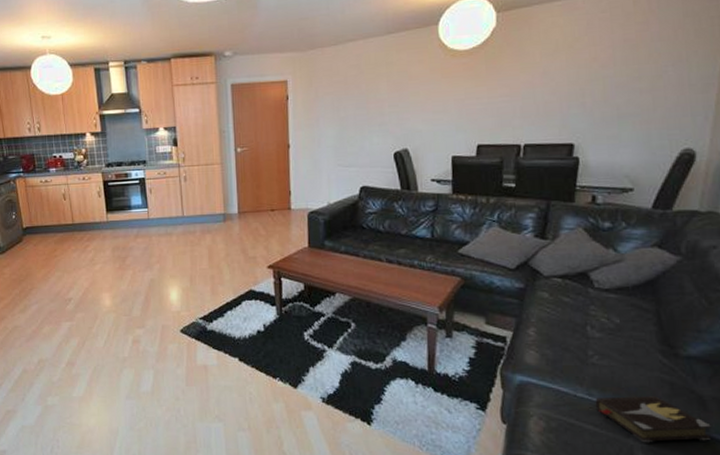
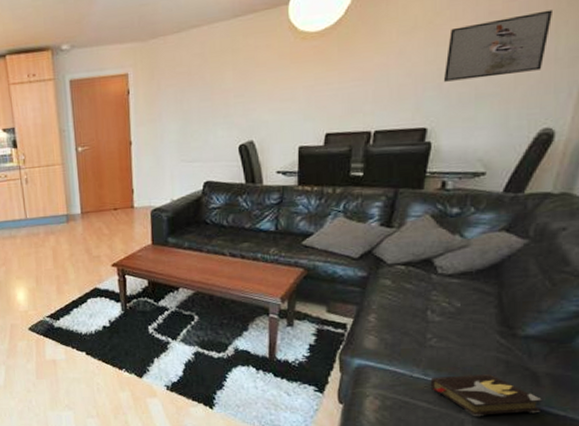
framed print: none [586,40,683,101] -> present [443,9,554,82]

